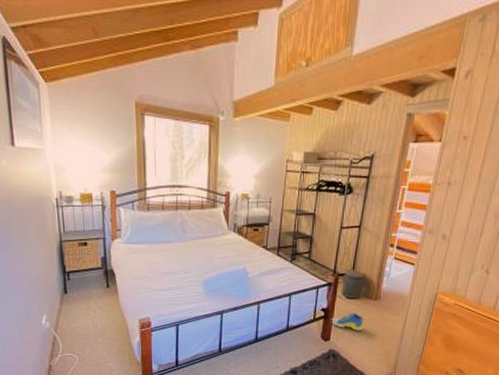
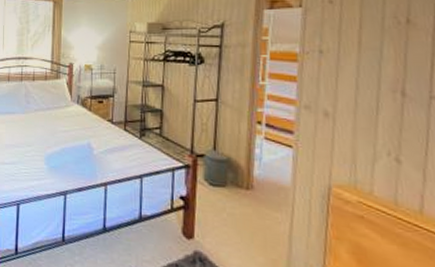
sneaker: present [330,312,364,331] -> none [192,204,237,229]

